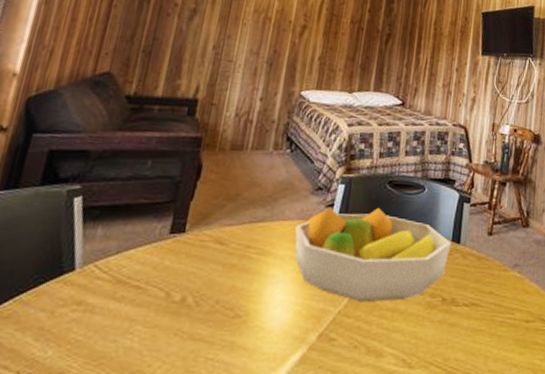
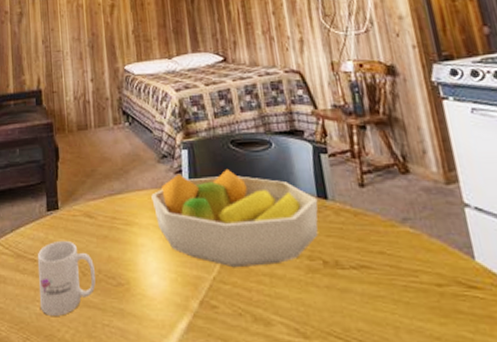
mug: none [133,266,213,350] -> present [37,240,96,316]

